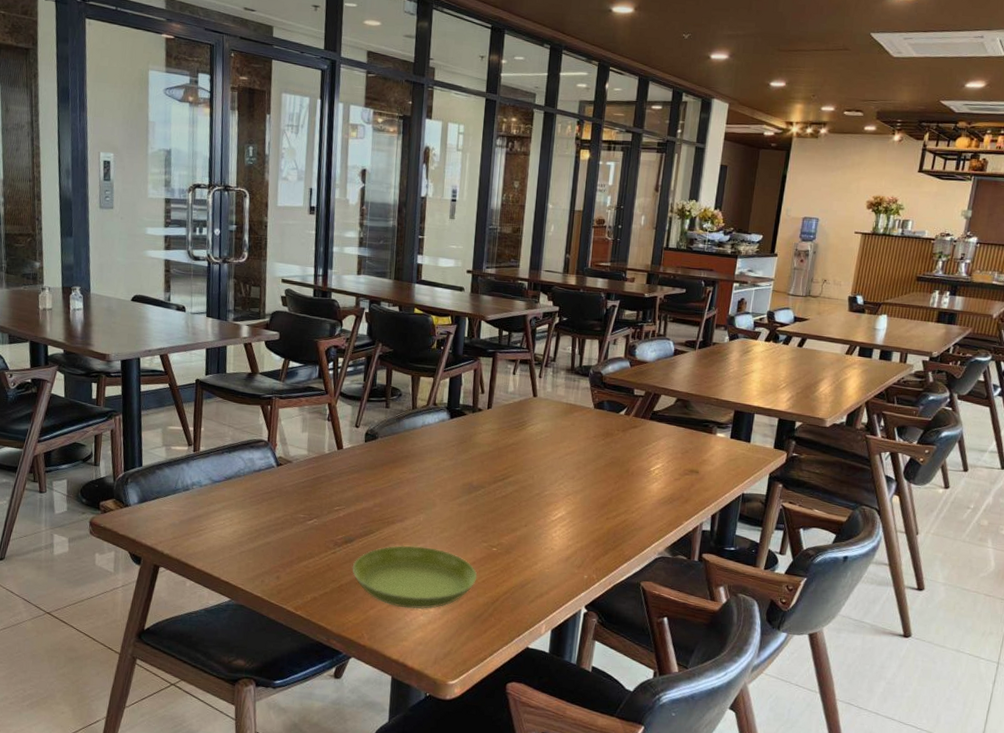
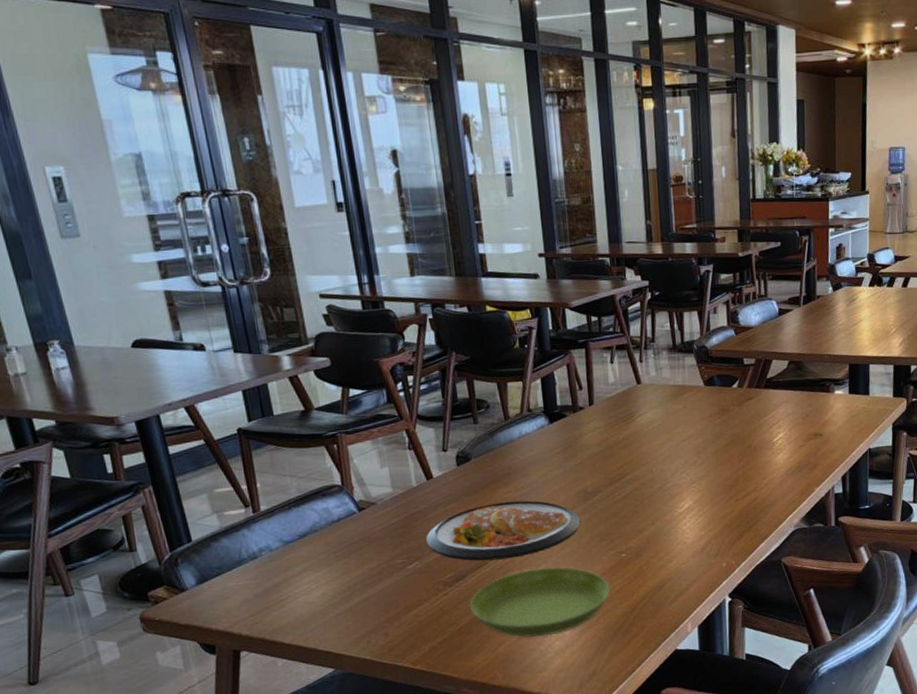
dish: none [327,480,462,533] -> present [426,500,580,561]

